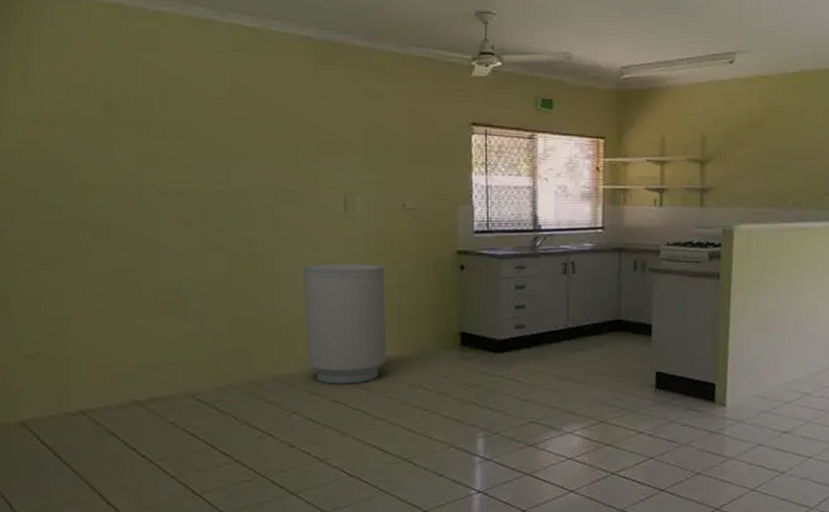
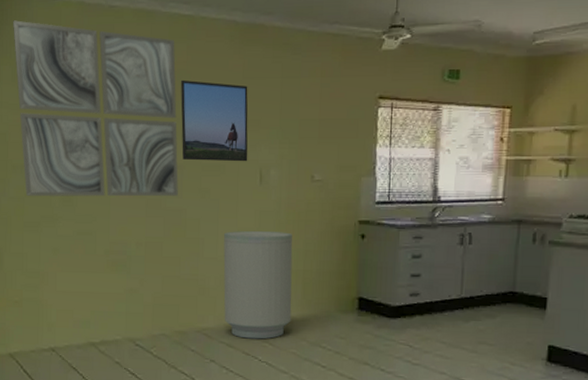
wall art: none [24,19,246,227] -> present [13,20,178,197]
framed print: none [246,97,329,188] -> present [181,79,248,162]

